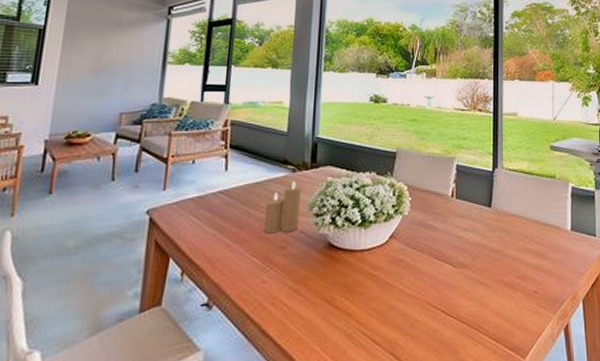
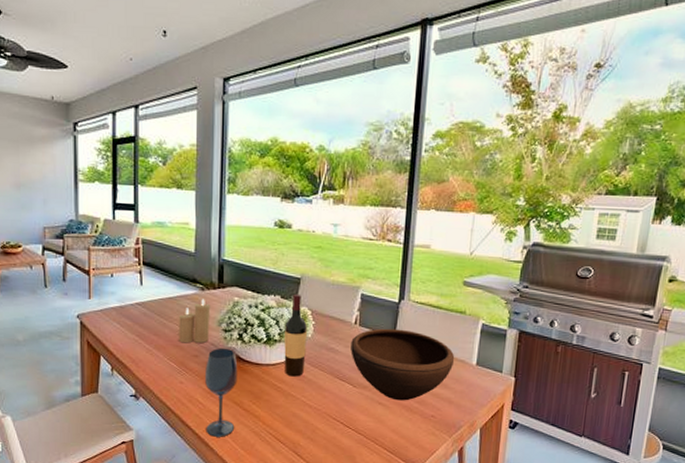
wineglass: none [290,235,330,347] -> present [204,348,238,437]
wine bottle: none [379,169,404,262] -> present [284,293,307,377]
bowl: none [449,198,551,278] -> present [351,328,455,401]

